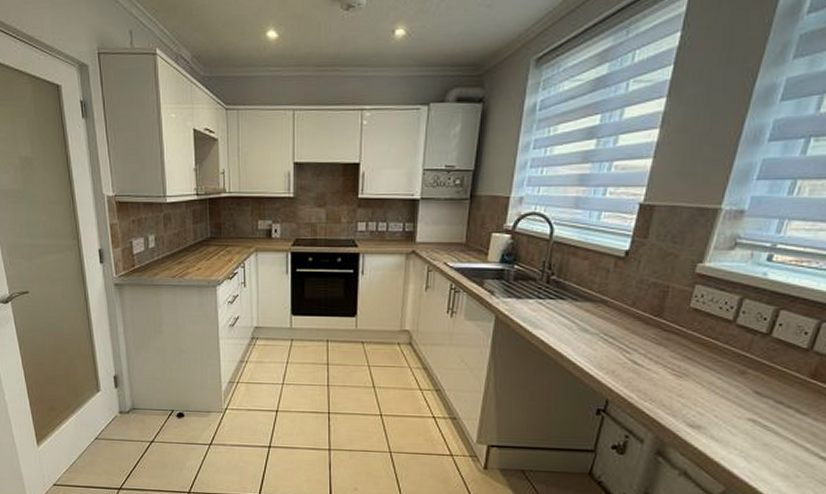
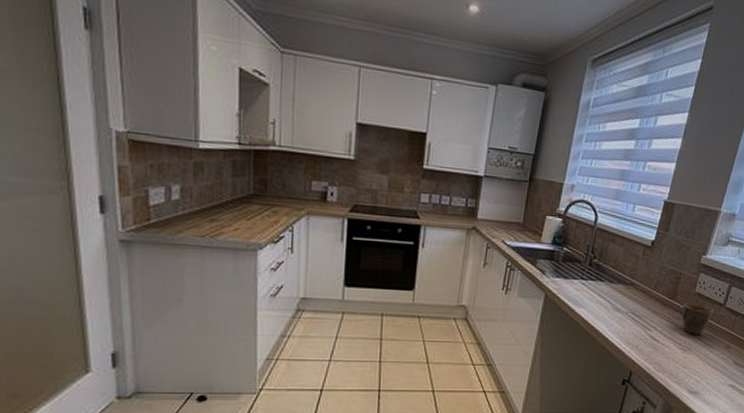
mug: none [666,321,720,358] -> present [677,303,714,335]

